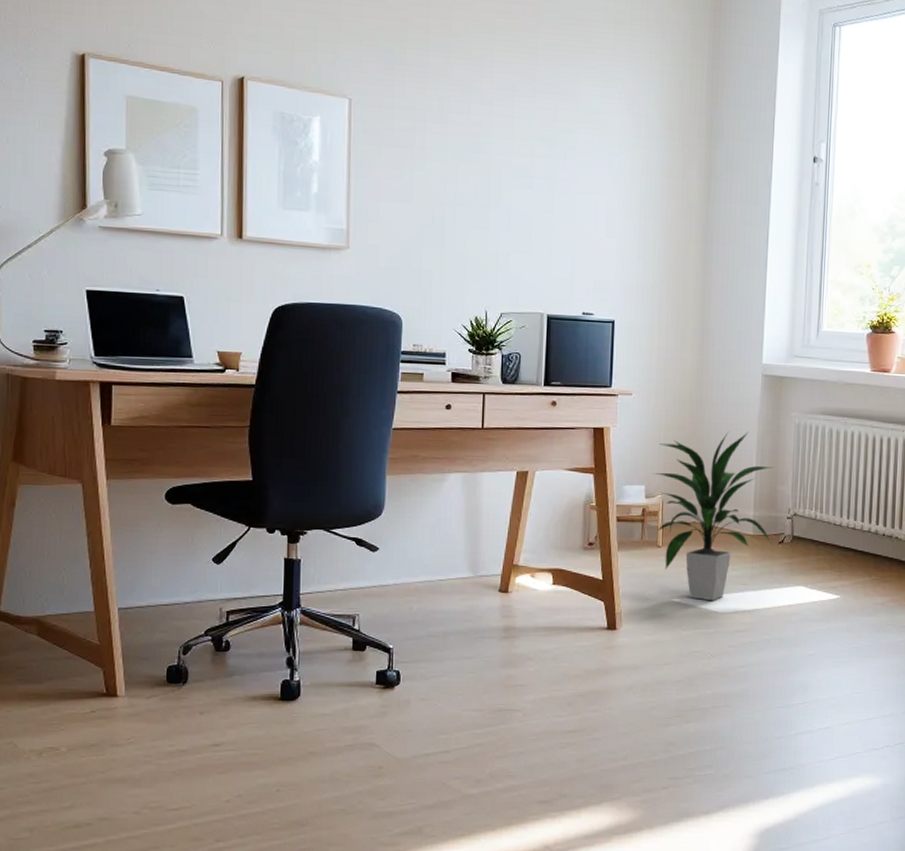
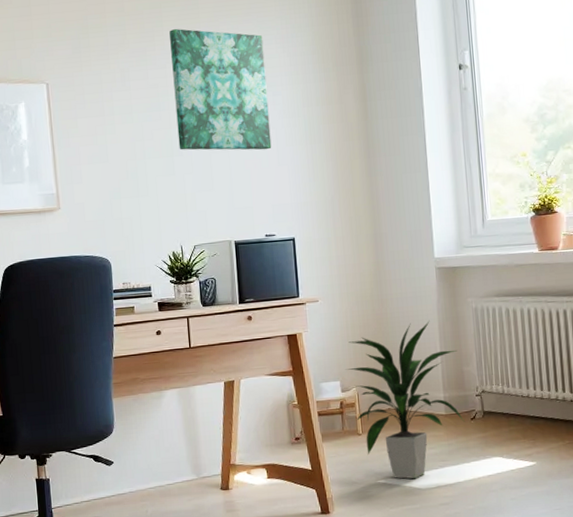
wall art: none [496,61,606,217] -> present [169,28,272,150]

